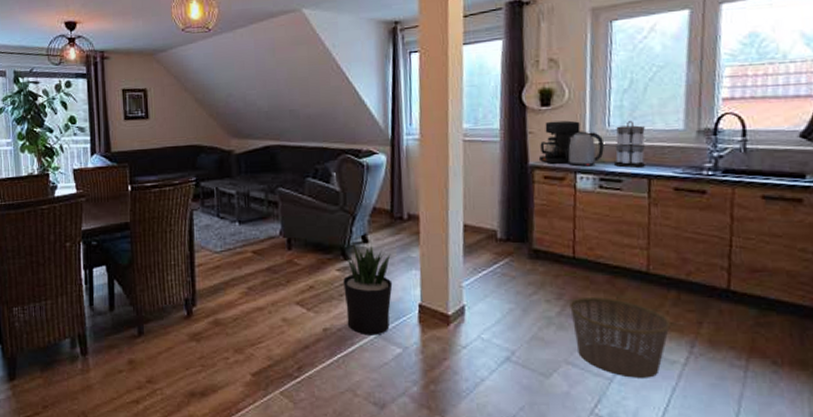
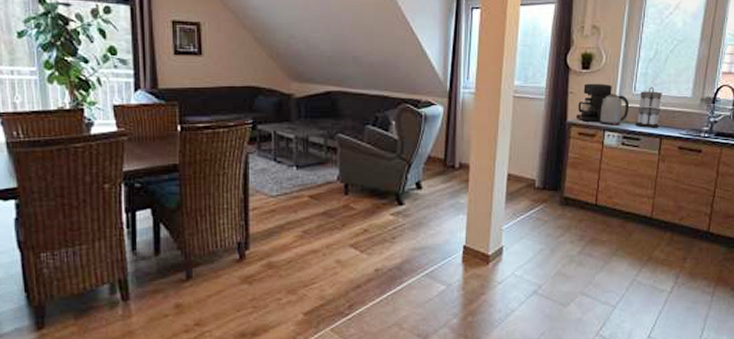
planter: present [343,240,393,336] -> none [396,186,442,275]
basket: present [569,297,670,378] -> none [589,239,663,305]

